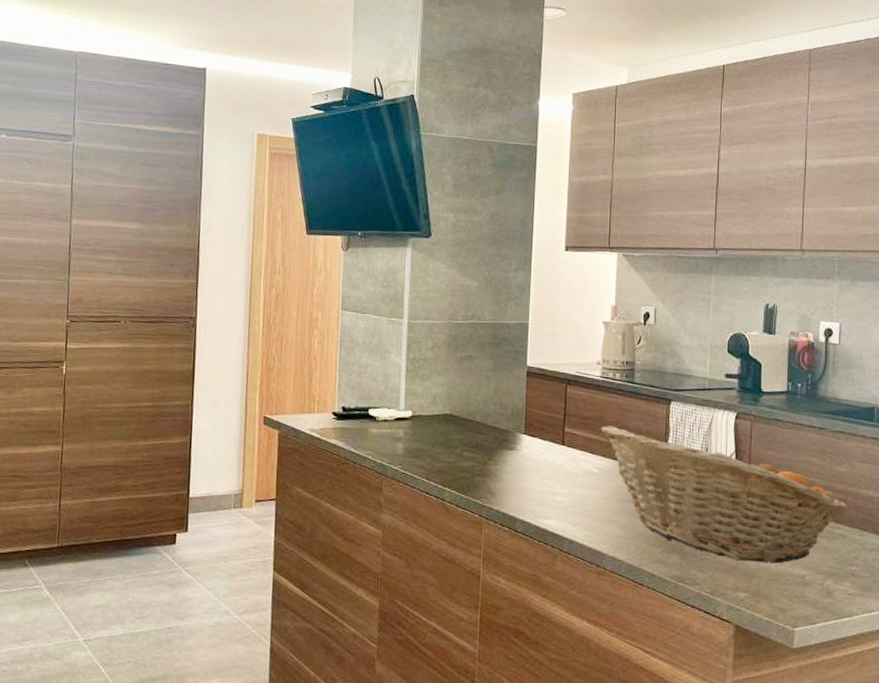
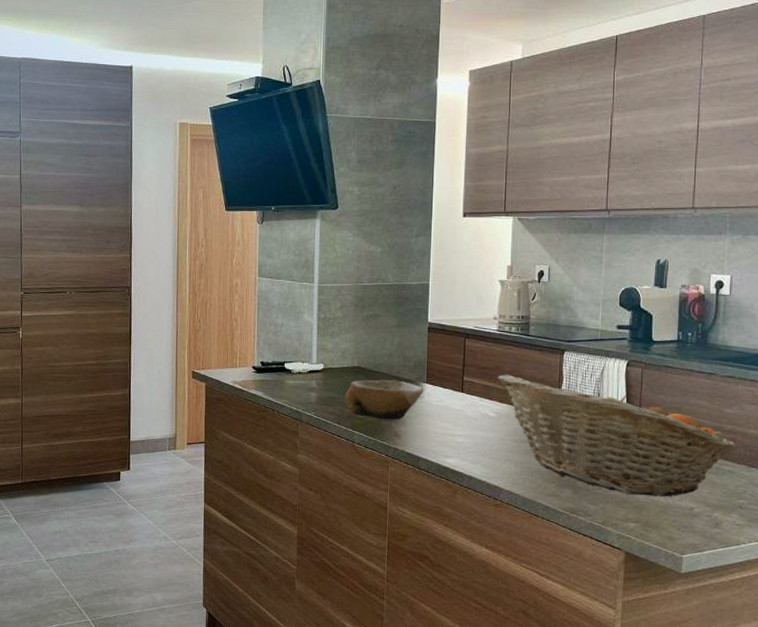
bowl: none [435,429,522,476] -> present [345,379,424,420]

